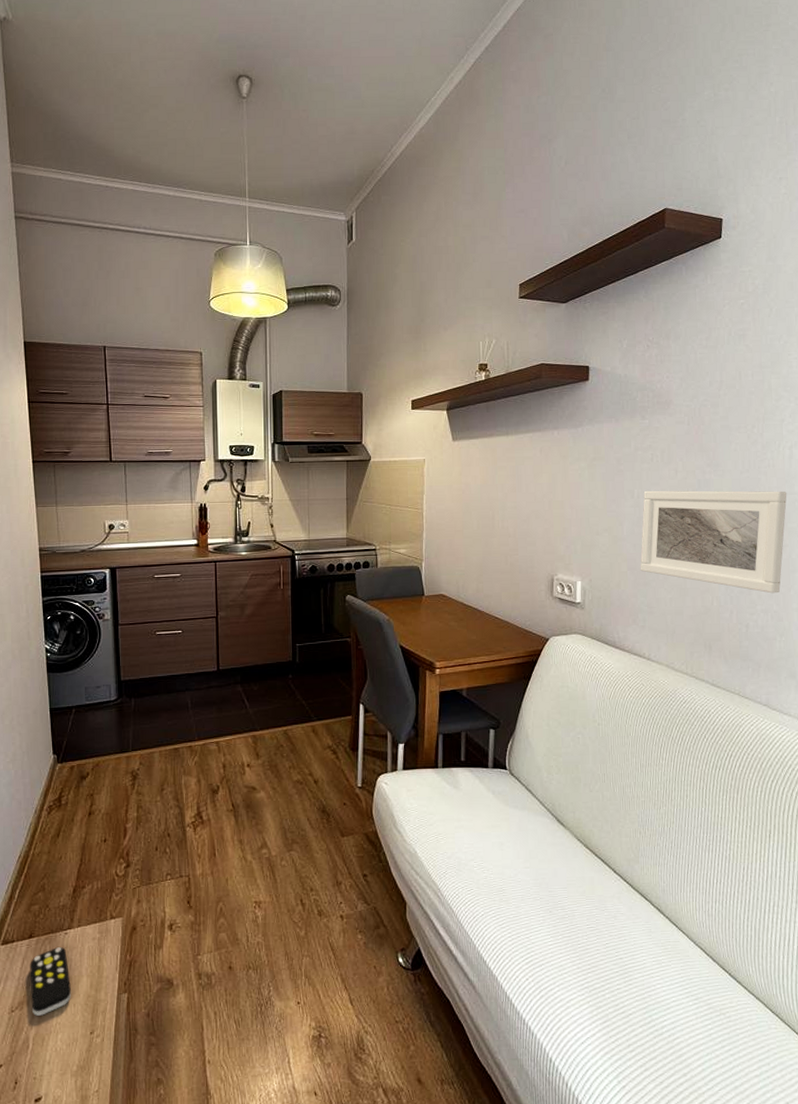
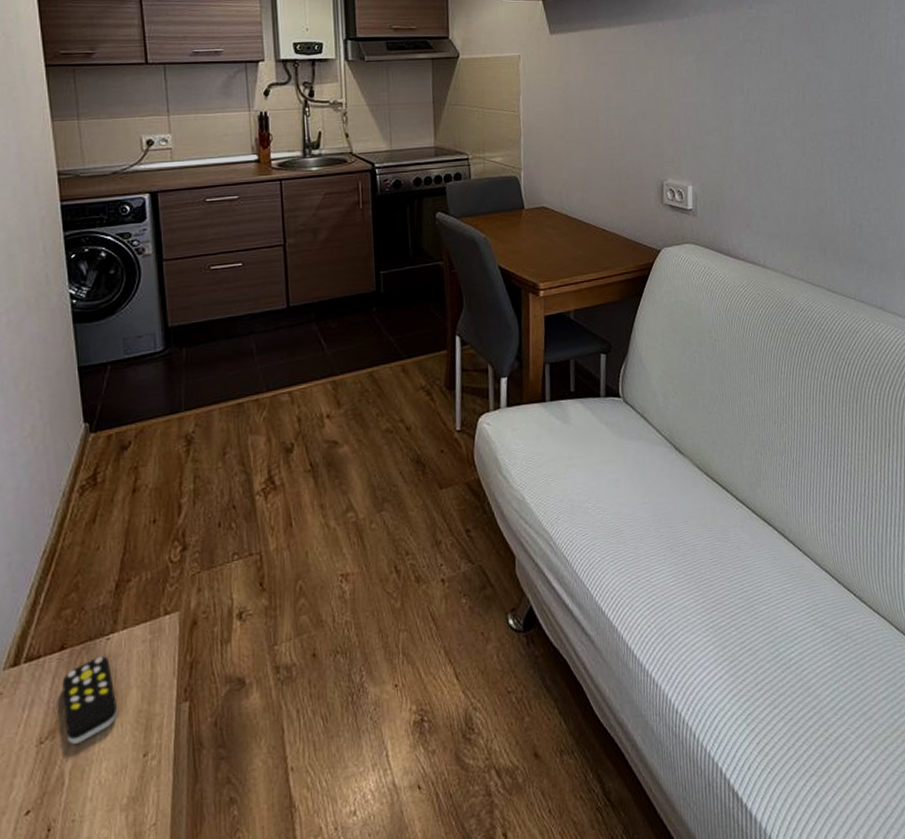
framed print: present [640,490,787,594] -> none [752,83,895,191]

